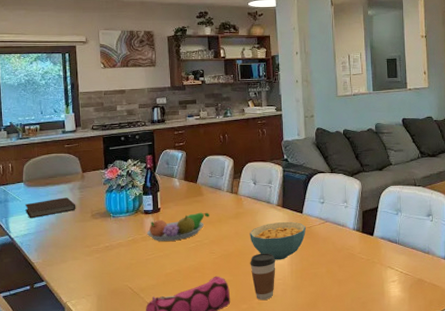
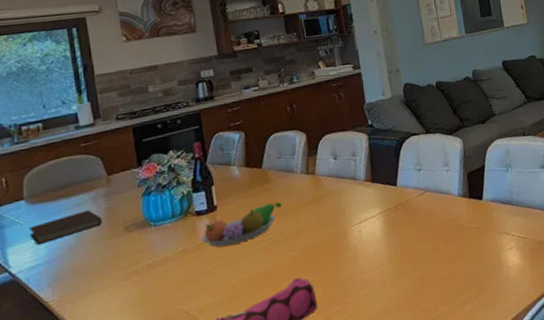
cereal bowl: present [250,221,306,260] -> none [334,197,403,247]
coffee cup: present [250,253,276,301] -> none [338,239,371,298]

